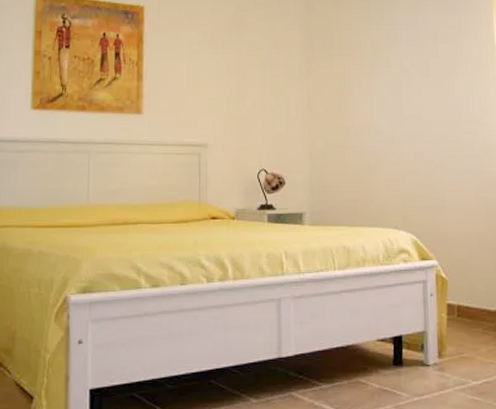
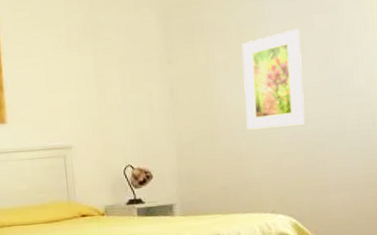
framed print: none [375,55,428,145] -> present [242,28,305,130]

